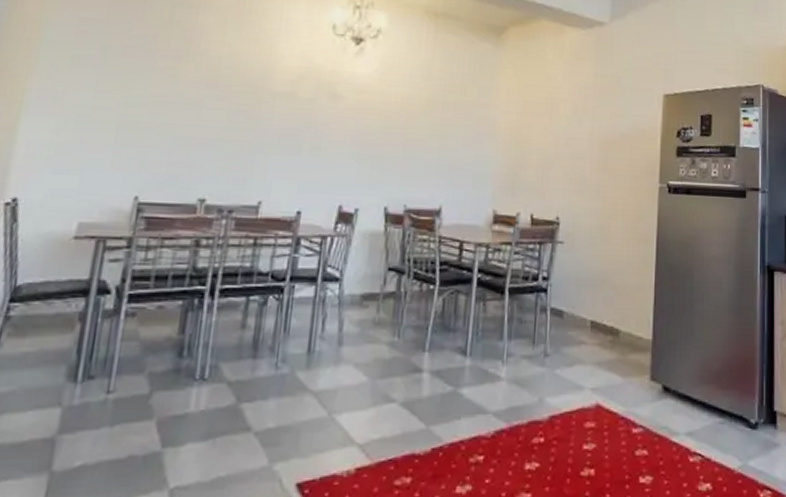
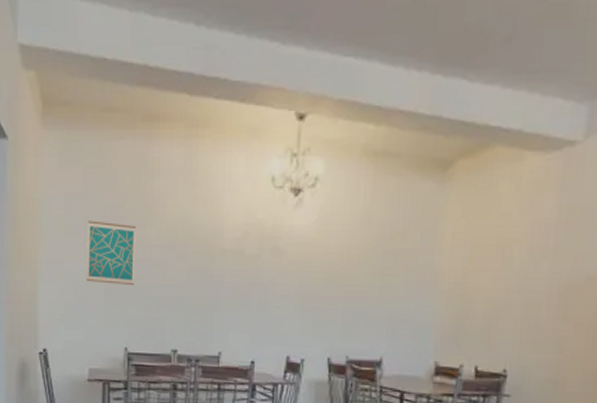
wall art: none [93,50,170,124] -> present [87,220,137,285]

